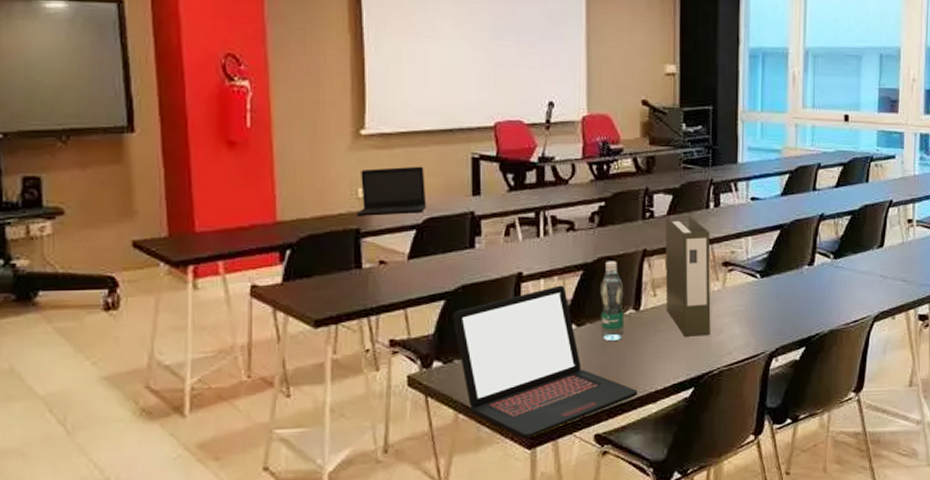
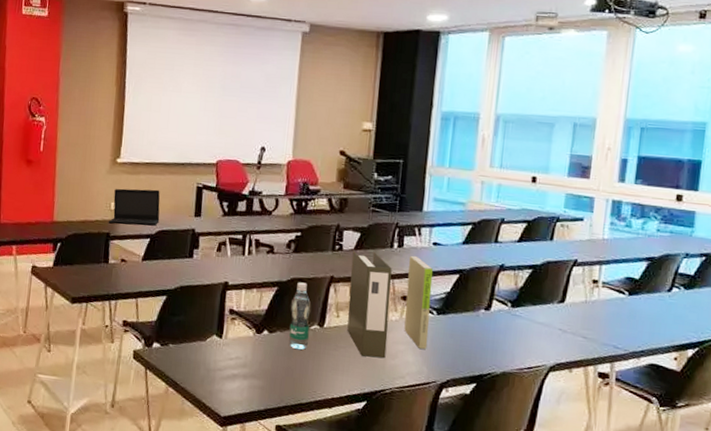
laptop: present [453,285,638,438] -> none [171,296,316,417]
book: none [727,214,754,318] -> present [404,255,433,349]

